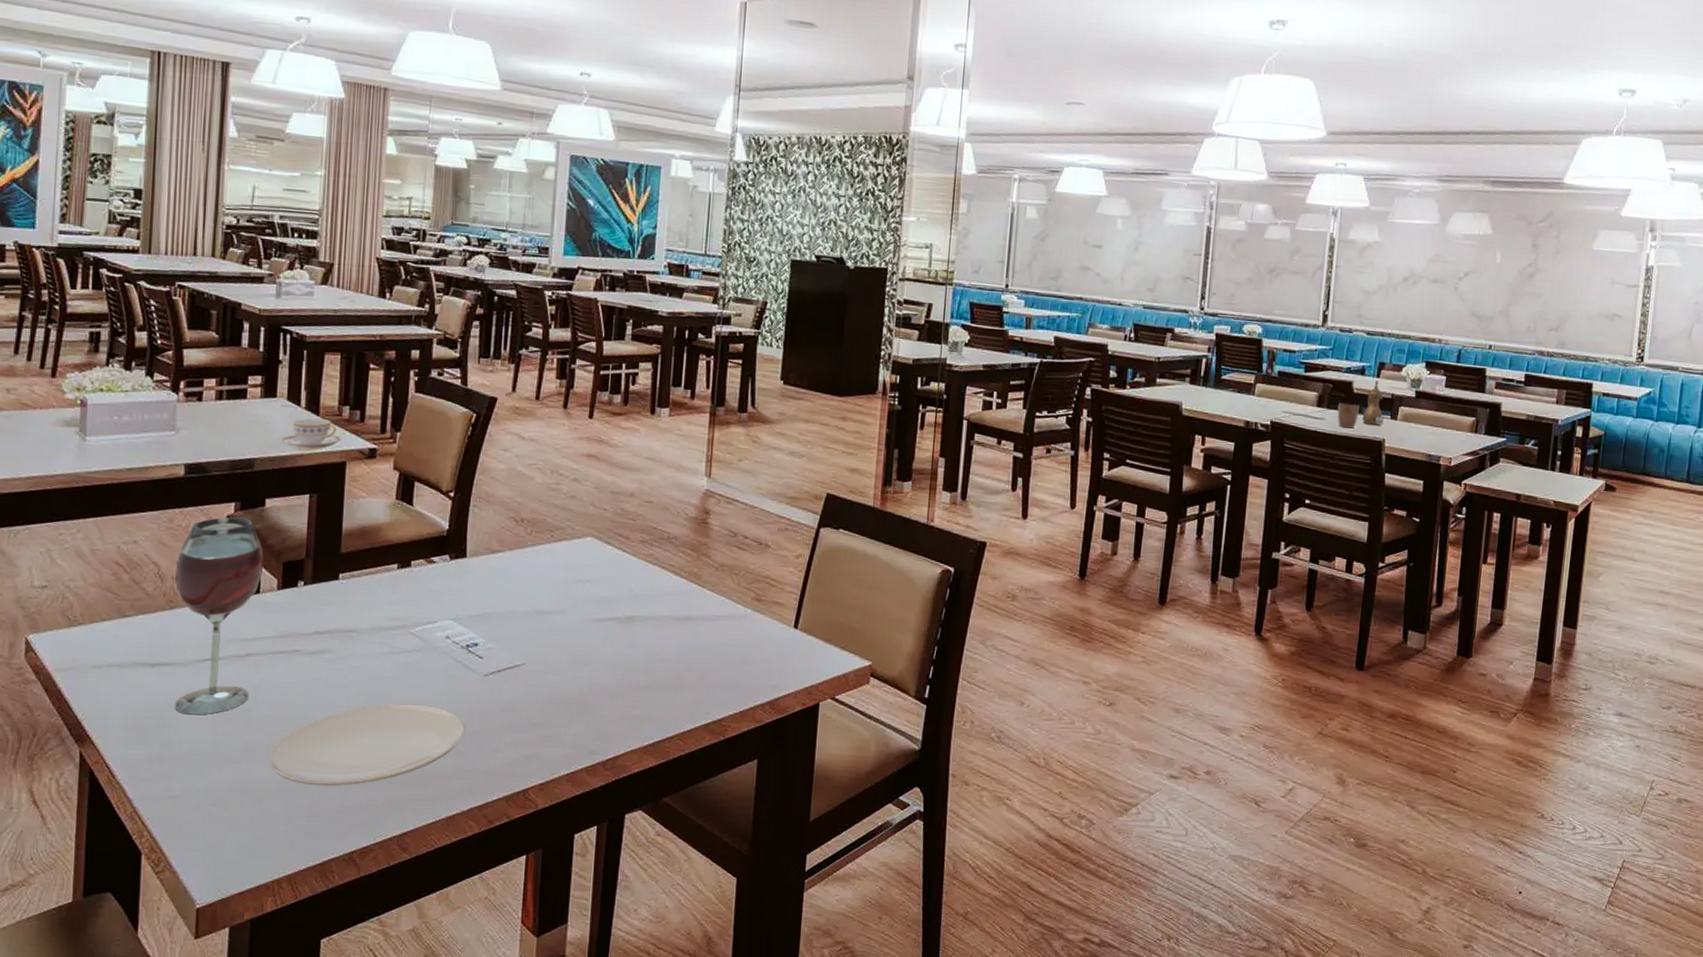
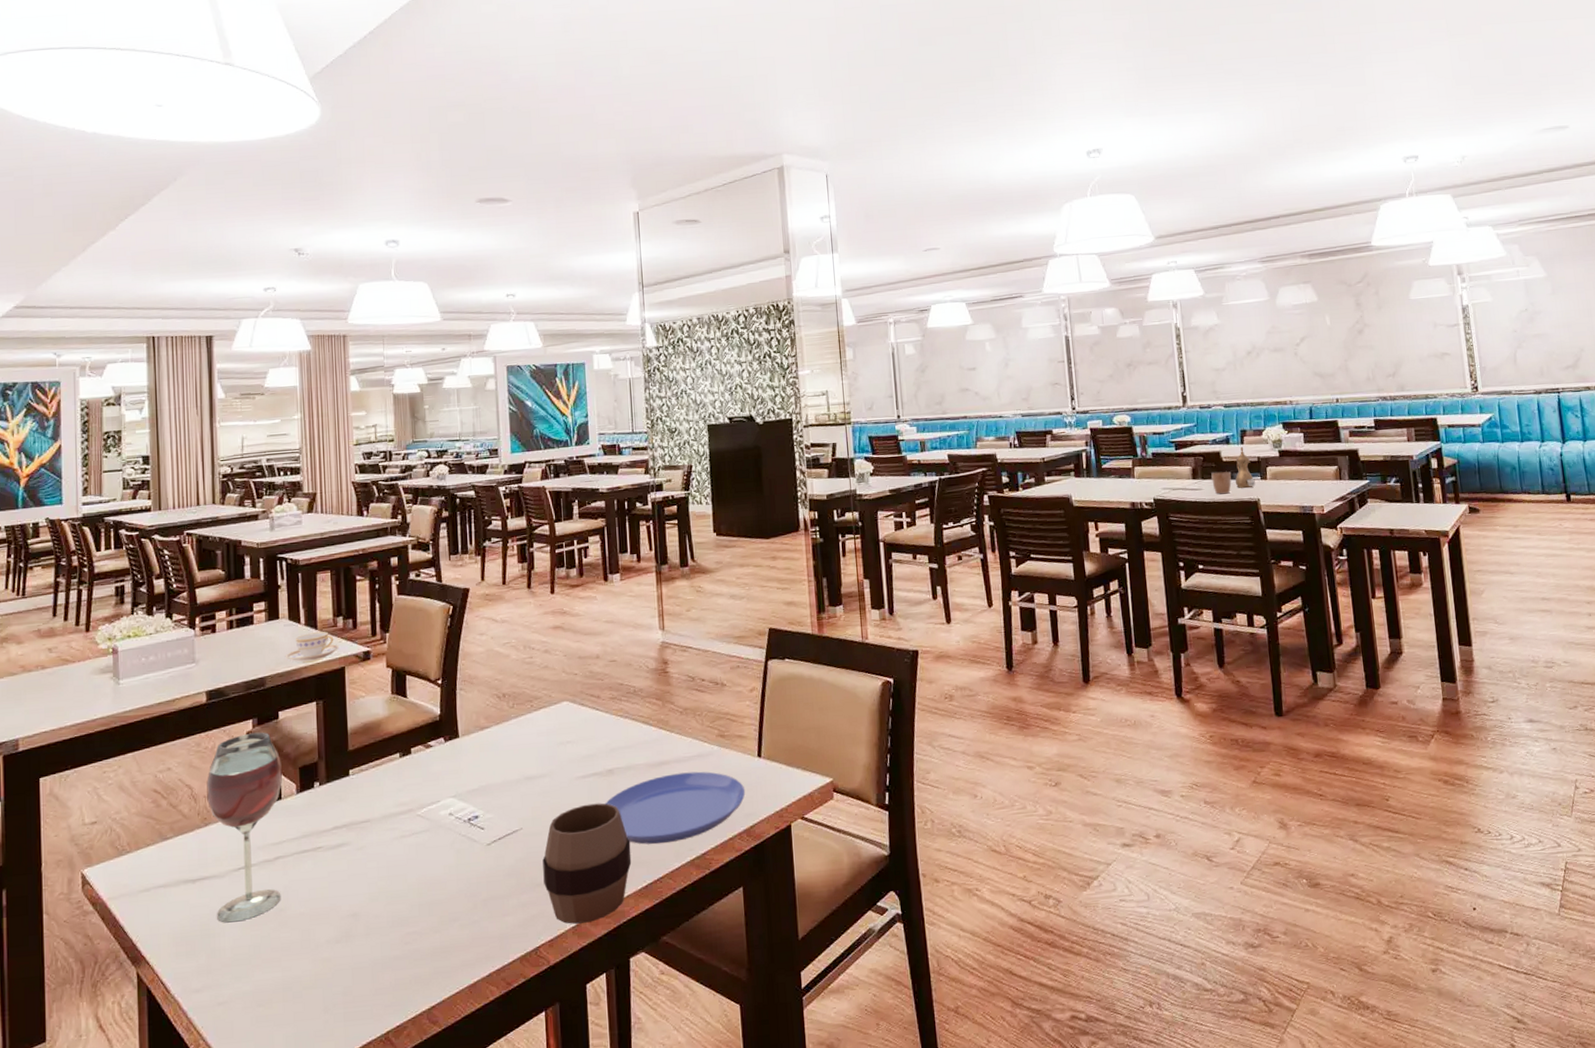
plate: present [268,703,465,787] -> none [303,880,476,974]
cup: none [541,649,642,772] -> present [542,803,632,924]
plate: none [620,631,775,703] -> present [605,771,746,845]

